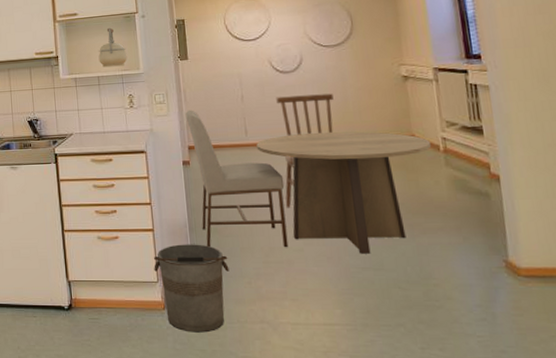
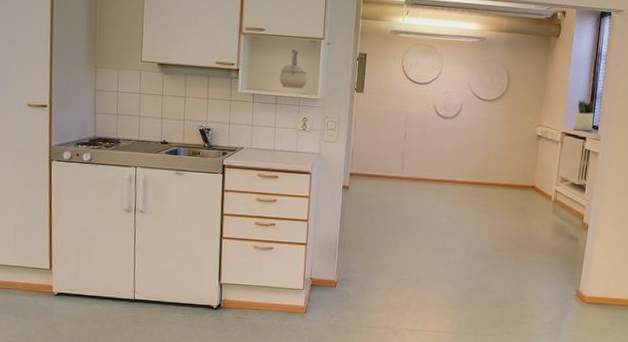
bucket: present [153,244,229,333] -> none [301,258,368,334]
chair: present [185,110,289,248] -> none [350,139,427,269]
dining table: present [256,131,432,254] -> none [409,173,546,278]
dining chair: present [276,93,334,208] -> none [424,139,481,236]
planter: none [445,26,476,64] -> present [572,100,595,132]

